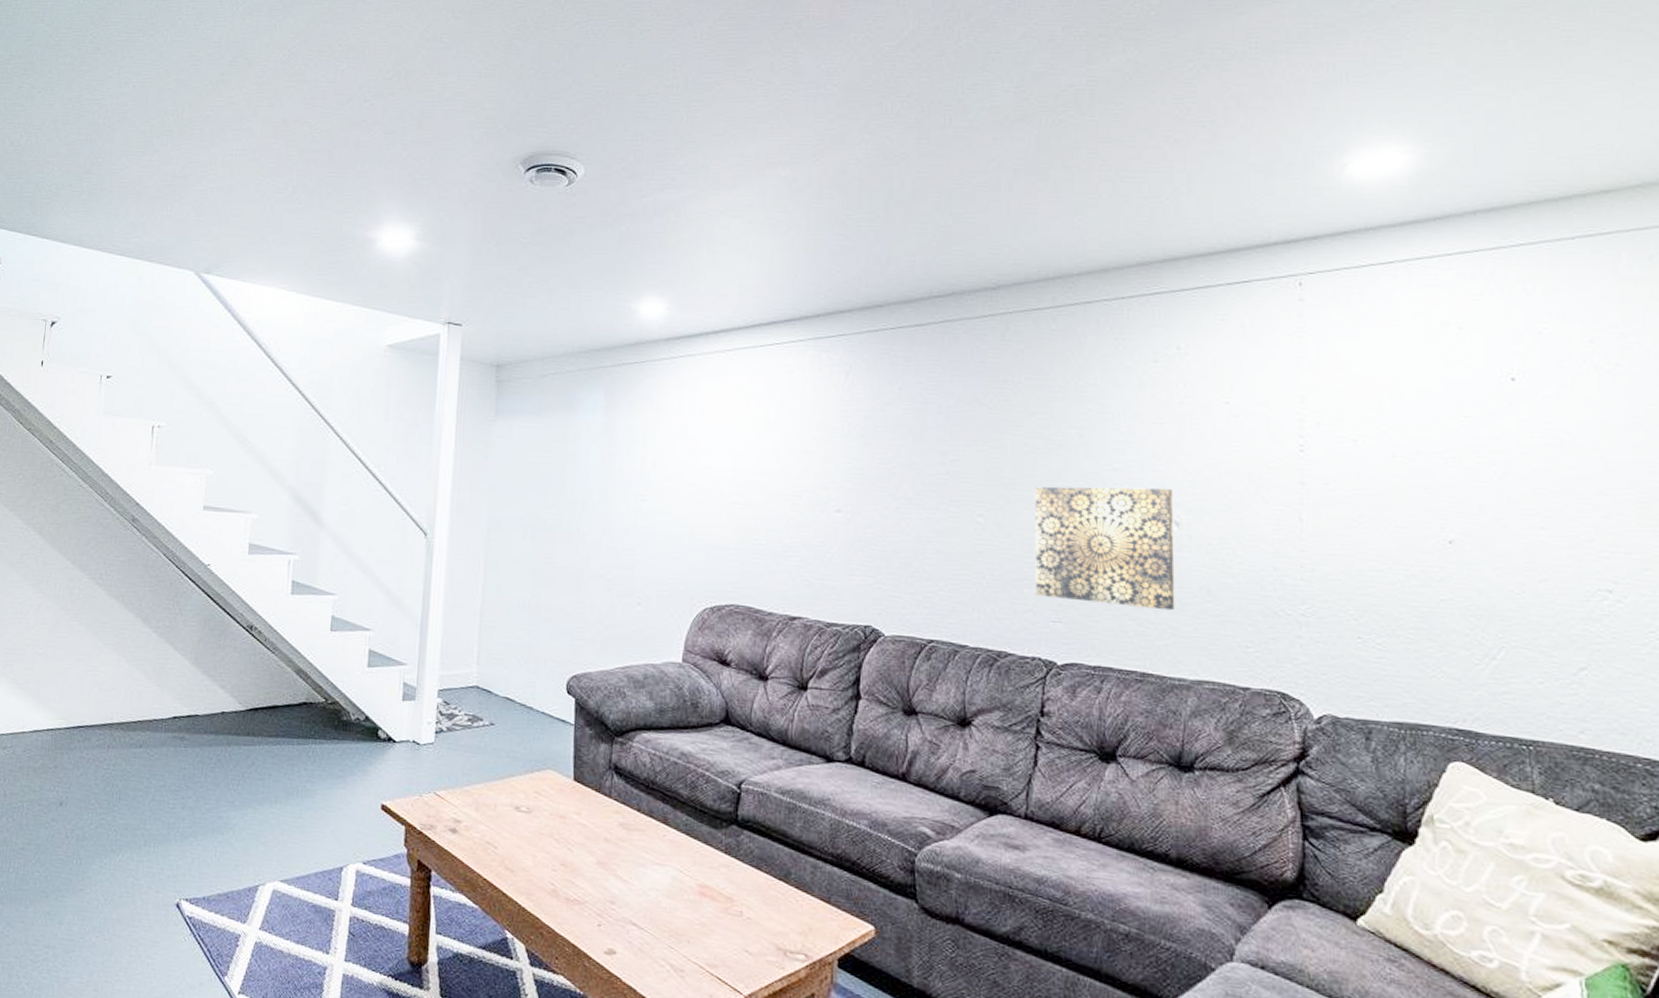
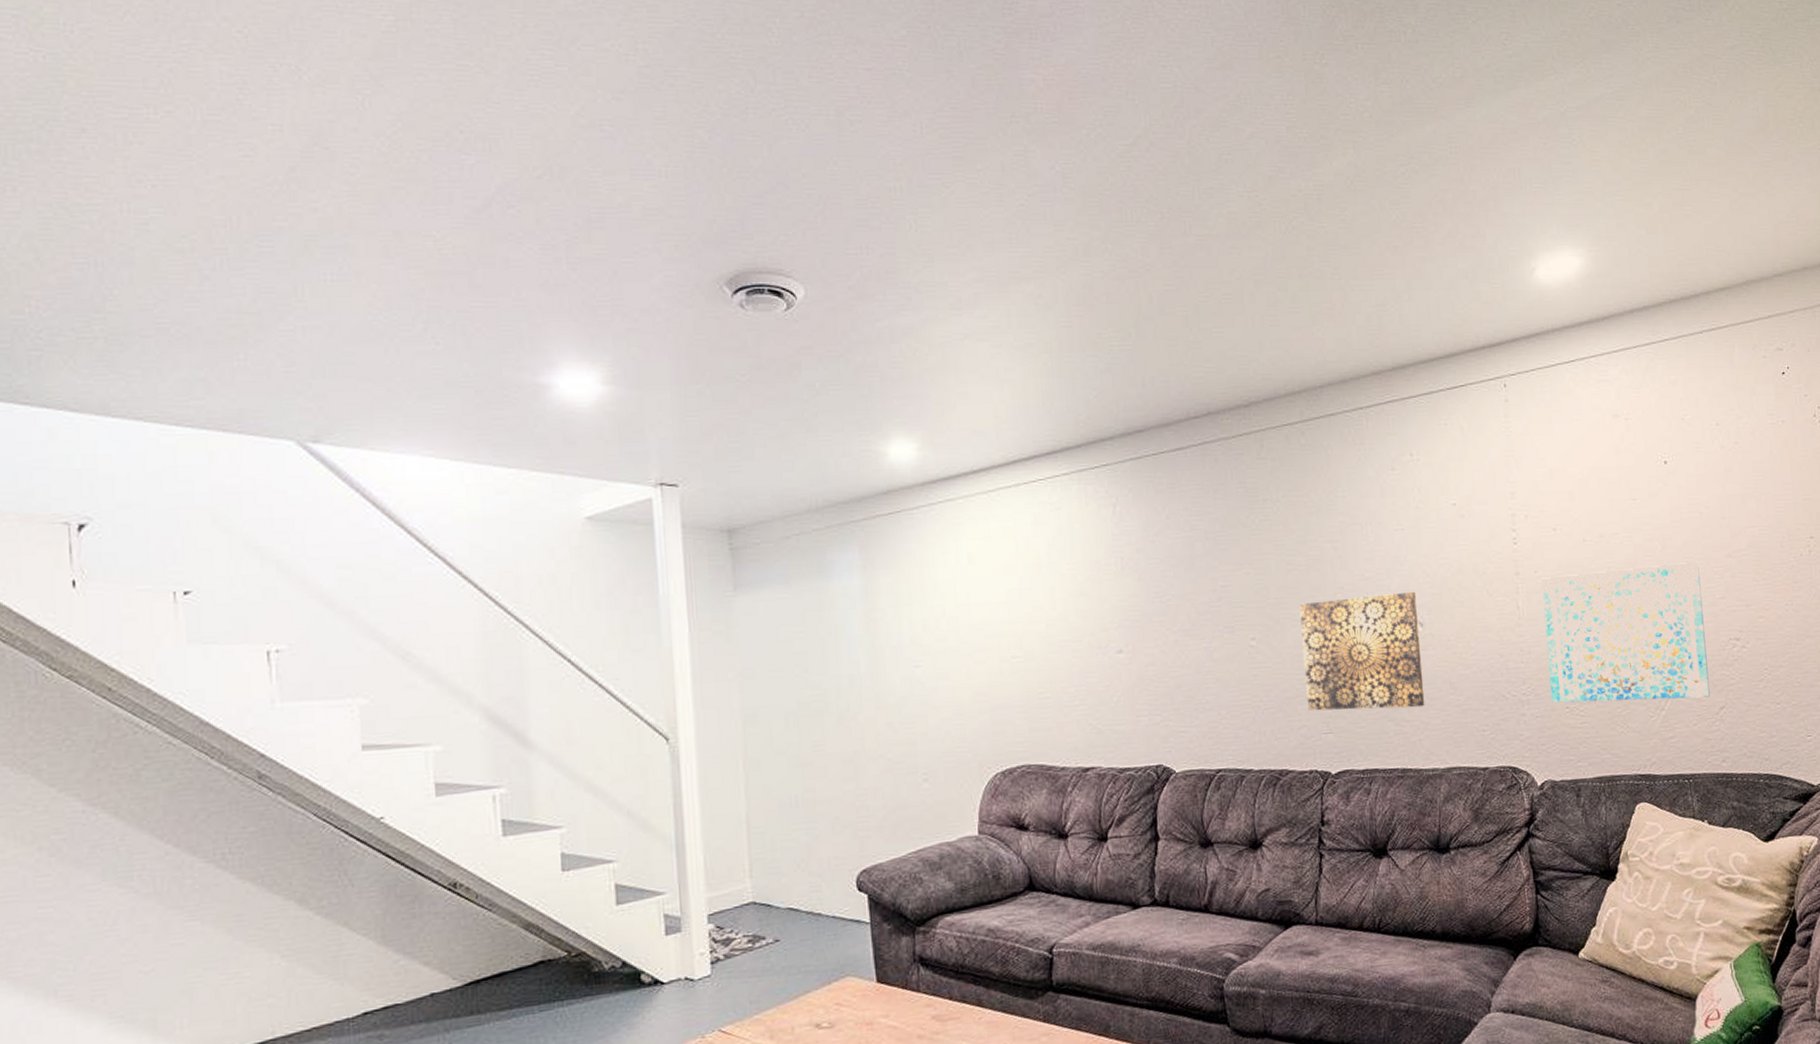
wall art: none [1334,491,1565,654] -> present [1541,562,1710,703]

